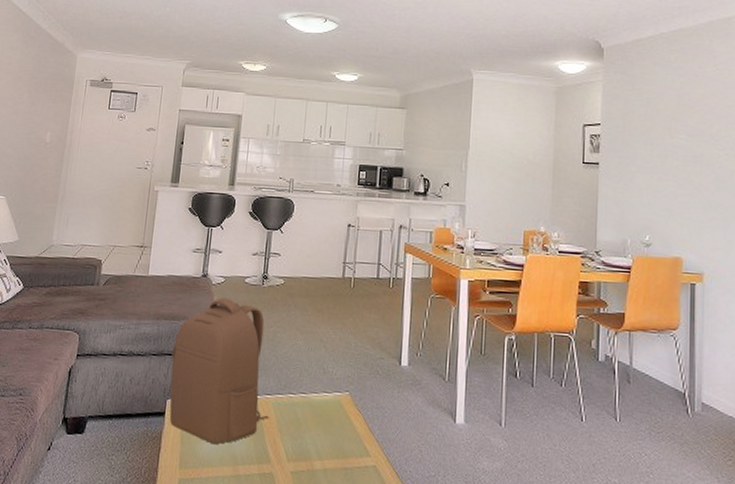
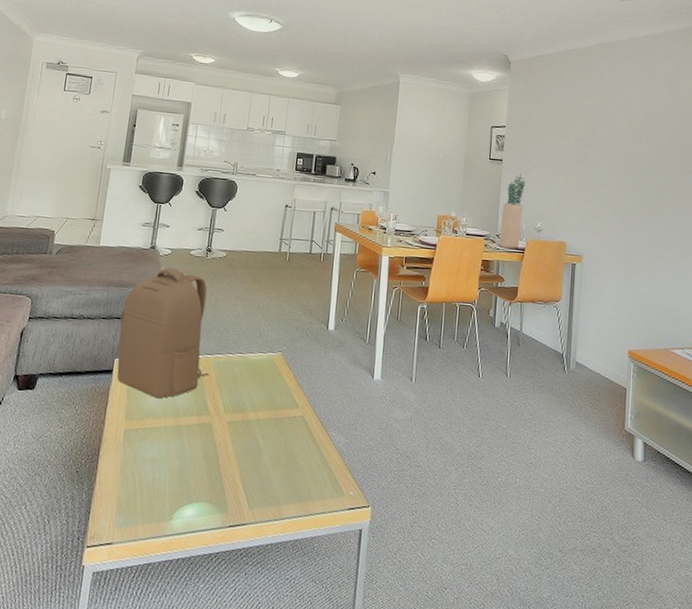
vase: none [599,179,628,269] -> present [499,174,526,250]

